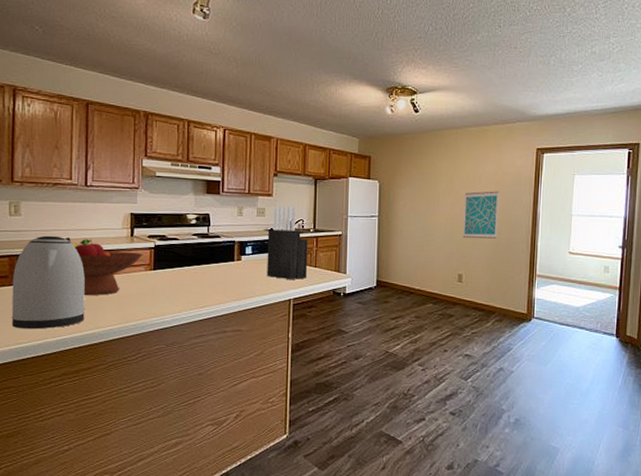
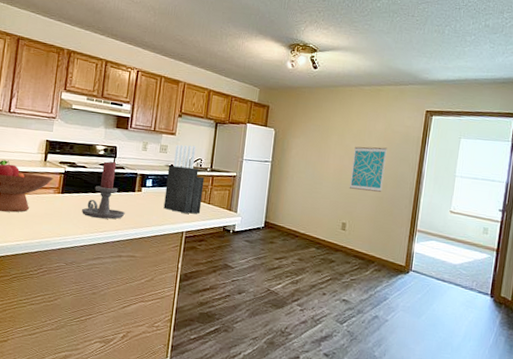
candle holder: none [178,230,226,293] -> present [82,161,125,220]

